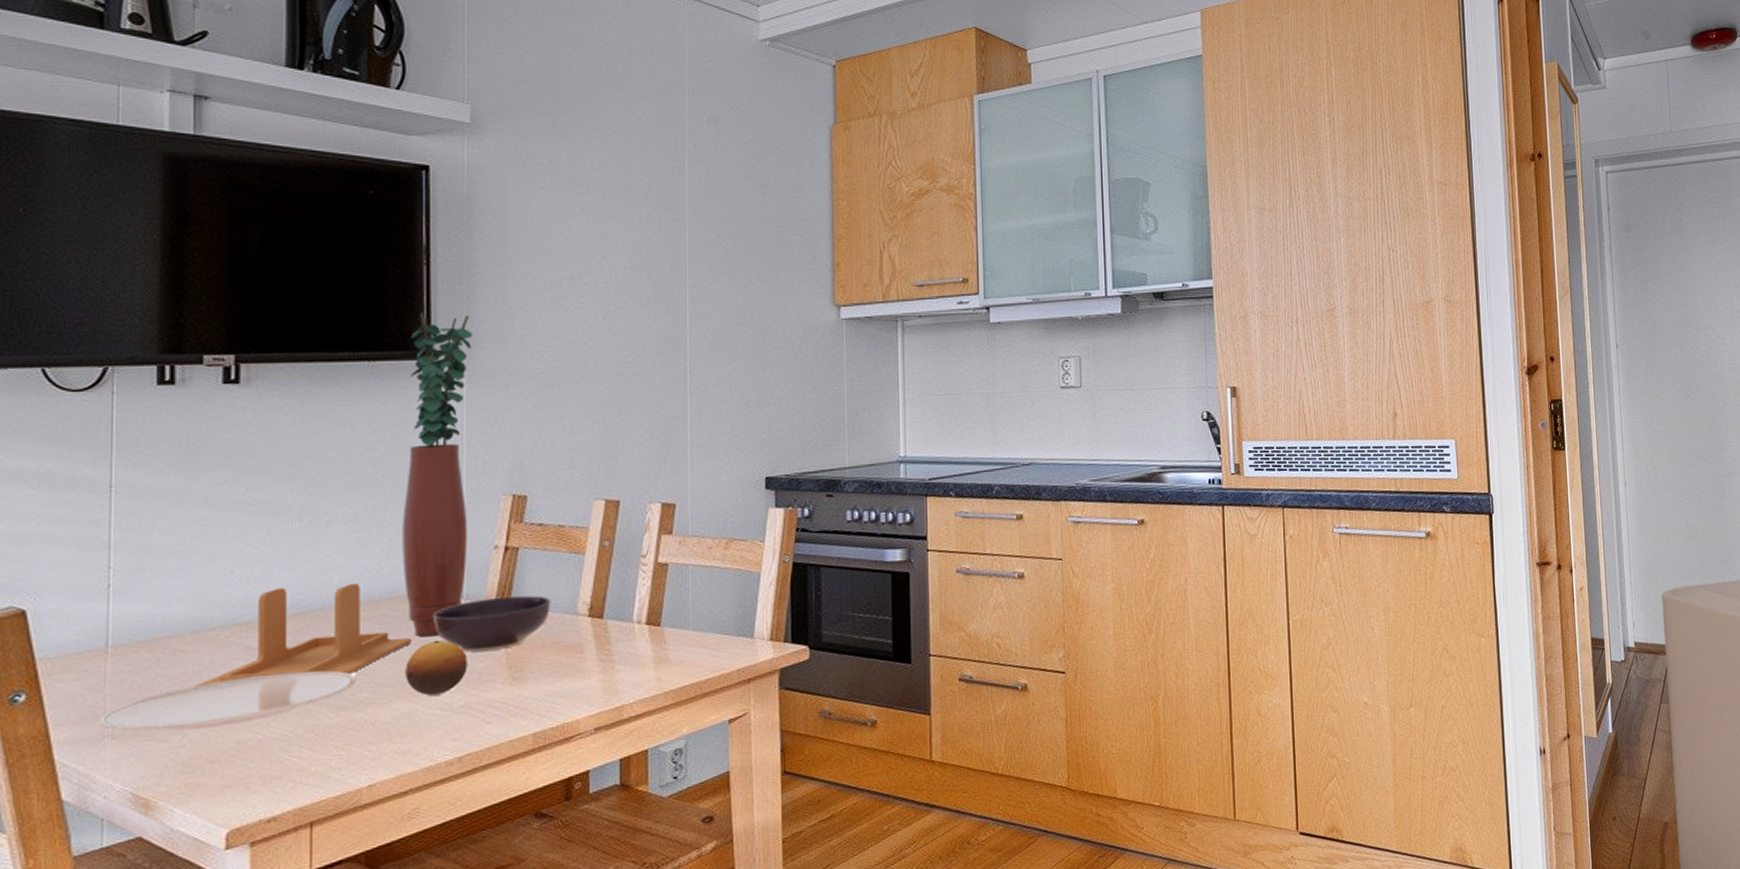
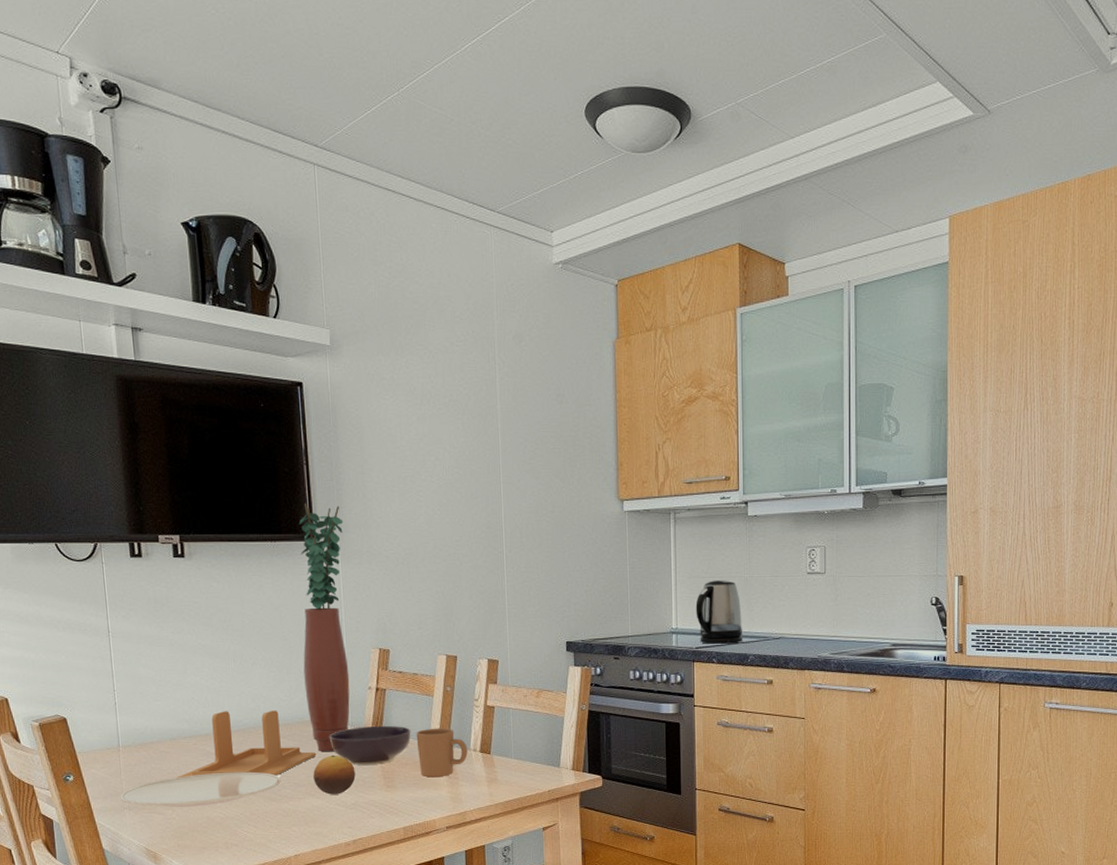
mug: none [558,594,629,662] -> present [416,728,468,778]
kettle: none [928,398,987,474] -> present [695,580,743,644]

